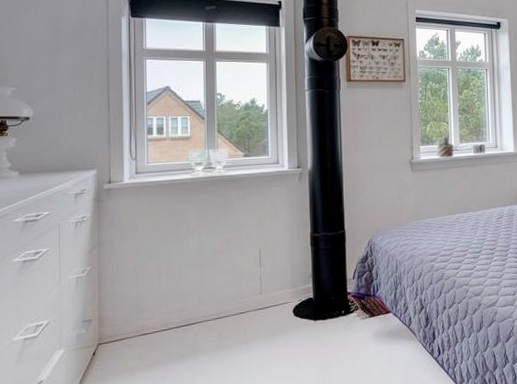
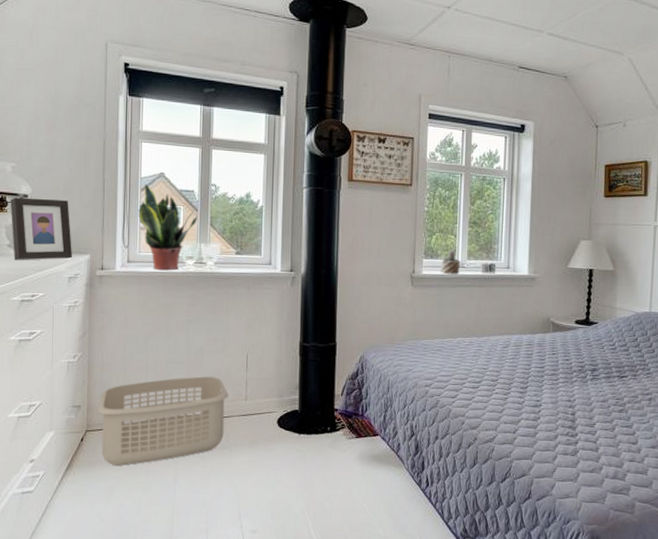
picture frame: none [10,119,79,182] -> present [10,197,73,261]
clothes hamper: none [110,275,244,375] -> present [97,376,229,466]
potted plant: none [145,98,204,179] -> present [138,184,198,271]

